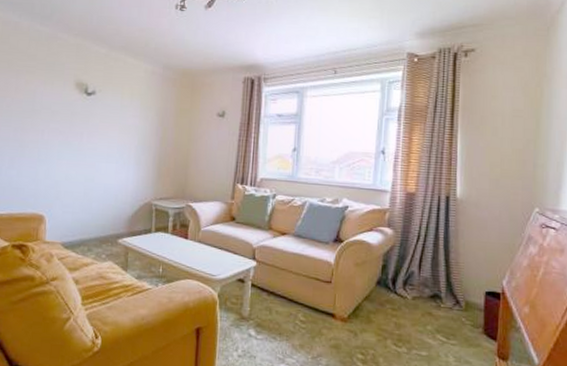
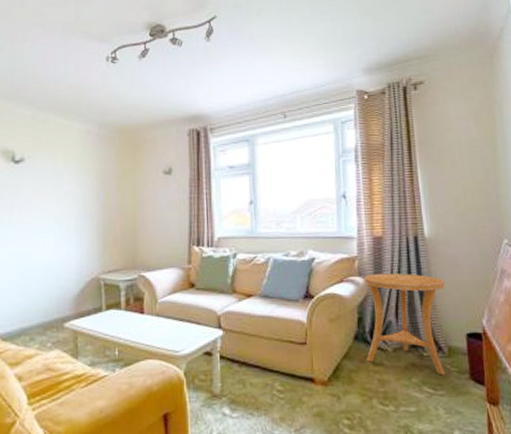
side table: none [385,226,471,327] -> present [364,273,445,376]

